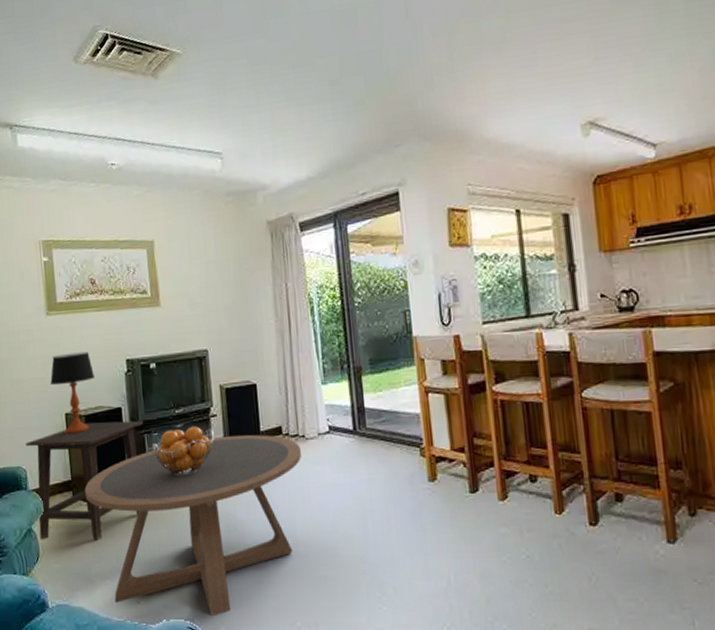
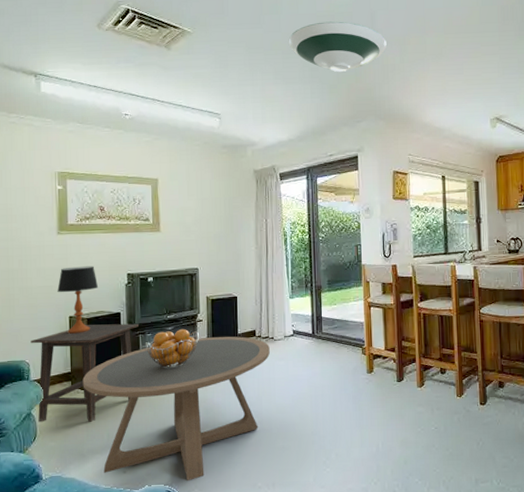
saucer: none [299,14,429,83] -> present [288,21,387,72]

